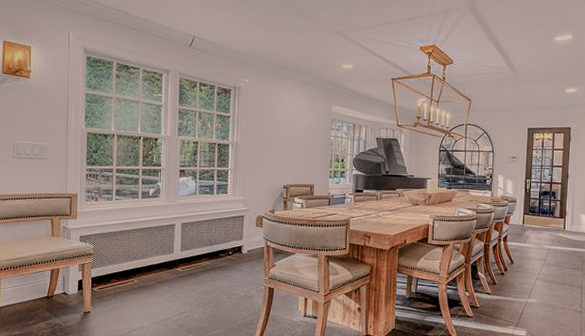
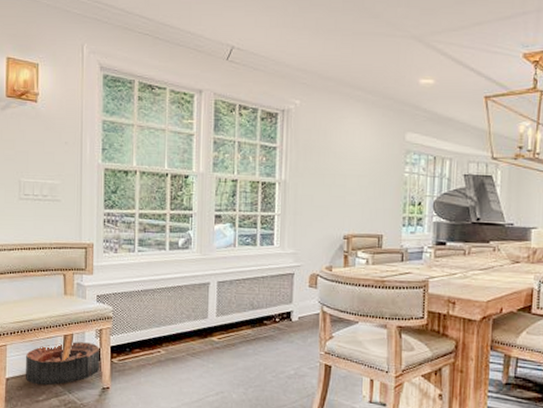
basket: none [17,275,82,312] -> present [26,341,99,385]

